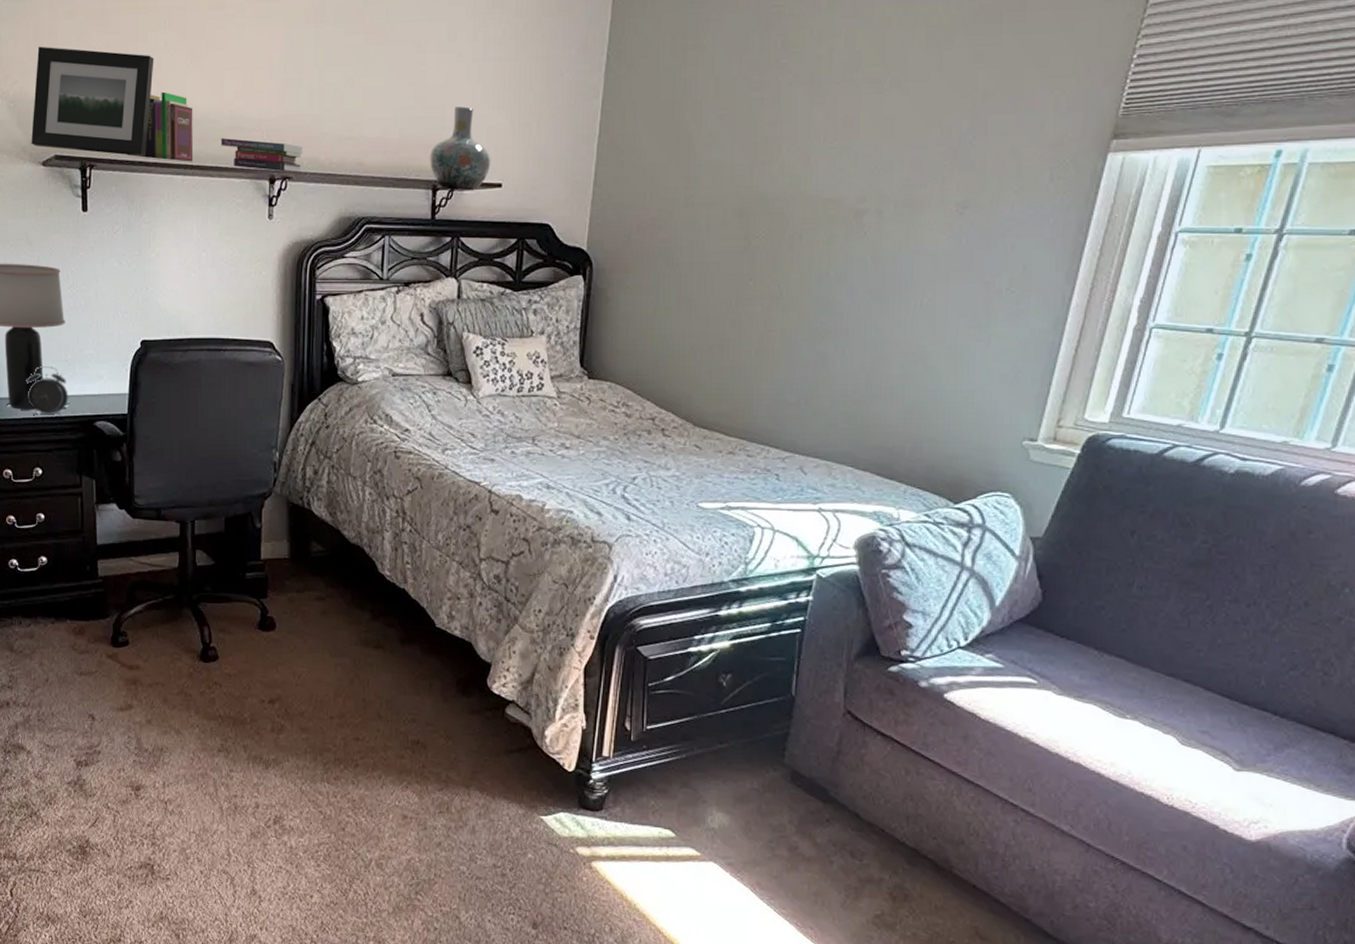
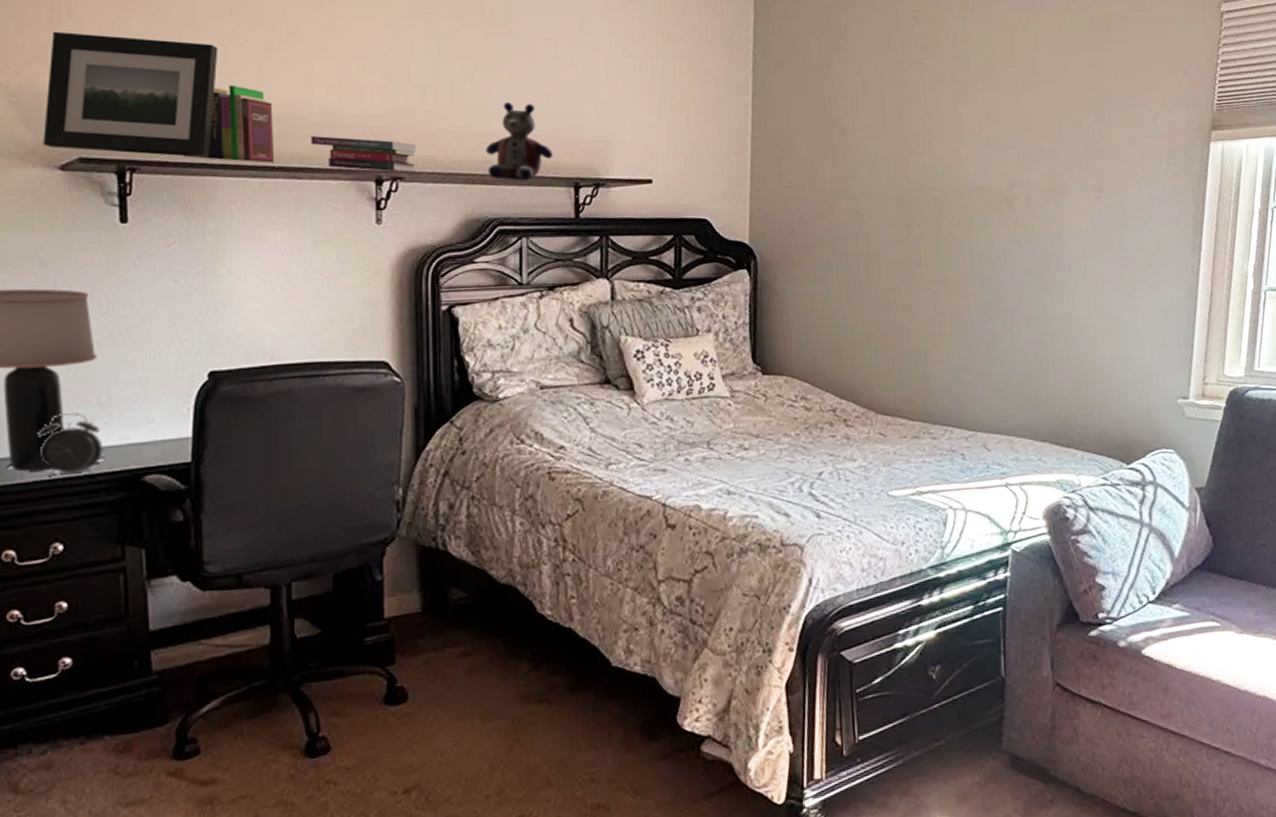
stuffed bear: none [359,106,416,182] -> present [485,101,553,181]
vase: present [429,106,491,191] -> none [568,102,639,188]

